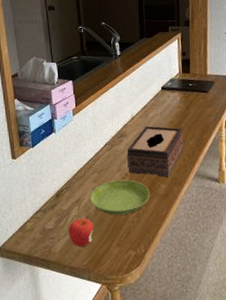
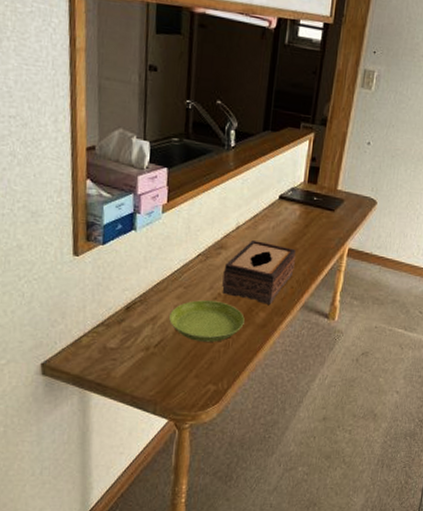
apple: present [68,218,95,248] -> none [136,340,170,375]

